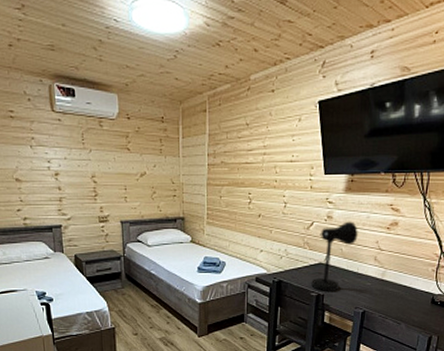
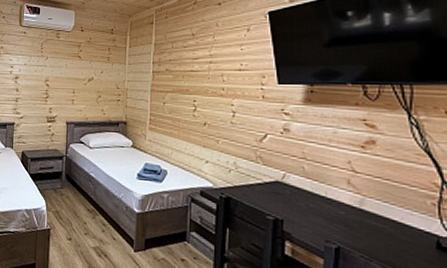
desk lamp: present [311,221,358,291] -> none [267,135,323,217]

